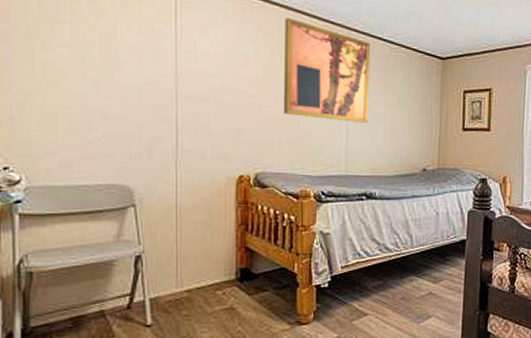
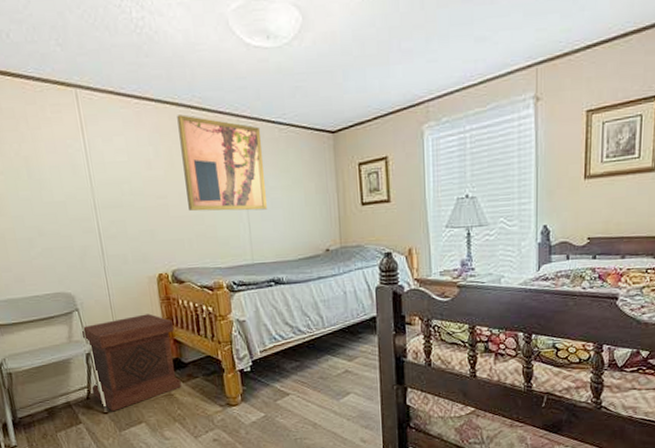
side table: none [134,217,247,325] -> present [80,313,182,412]

